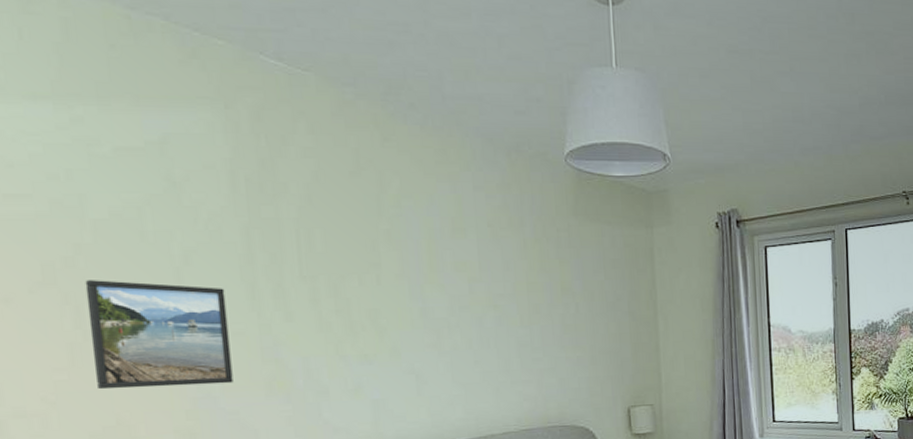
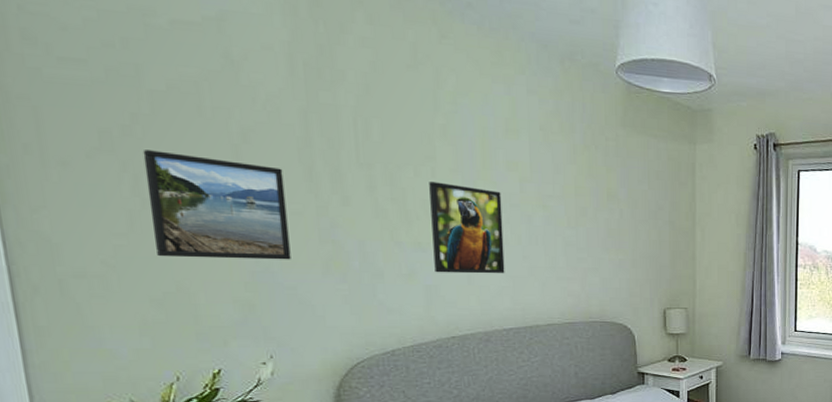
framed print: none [374,289,456,386] -> present [429,182,505,274]

